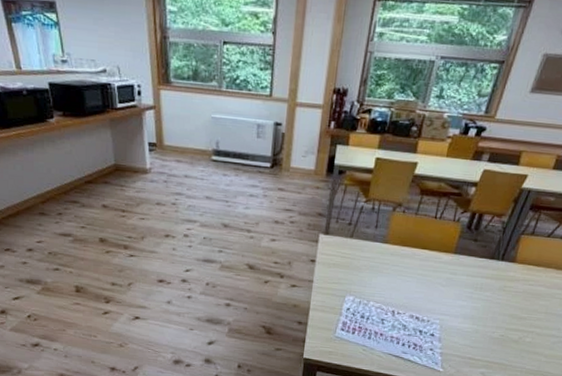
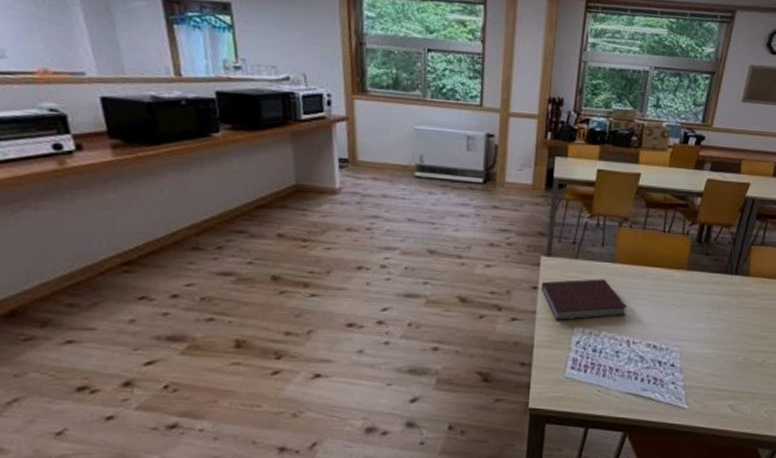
notebook: none [318,256,395,291] -> present [540,279,628,321]

